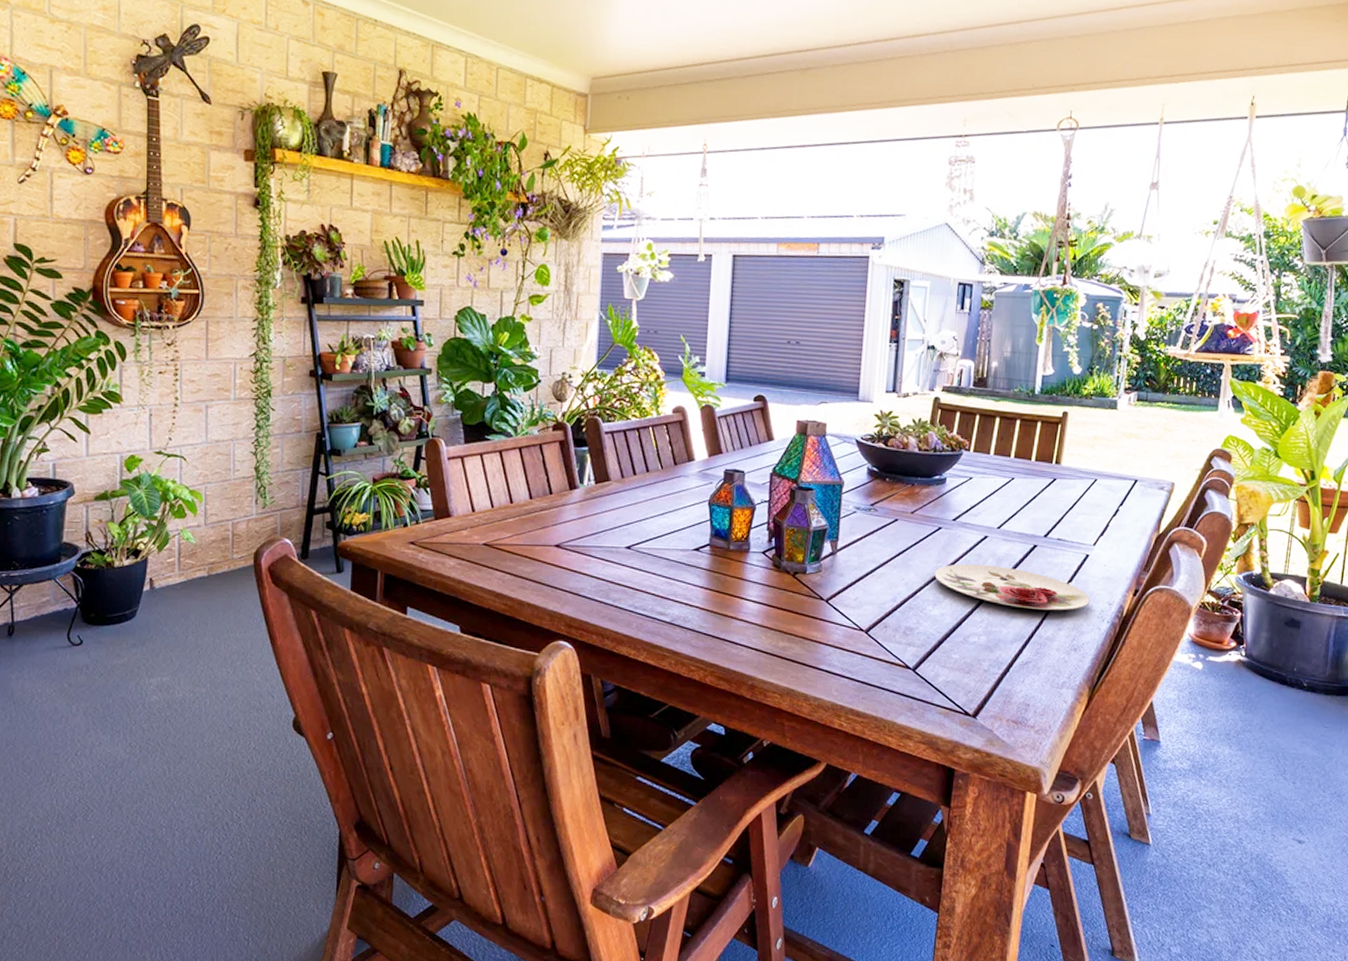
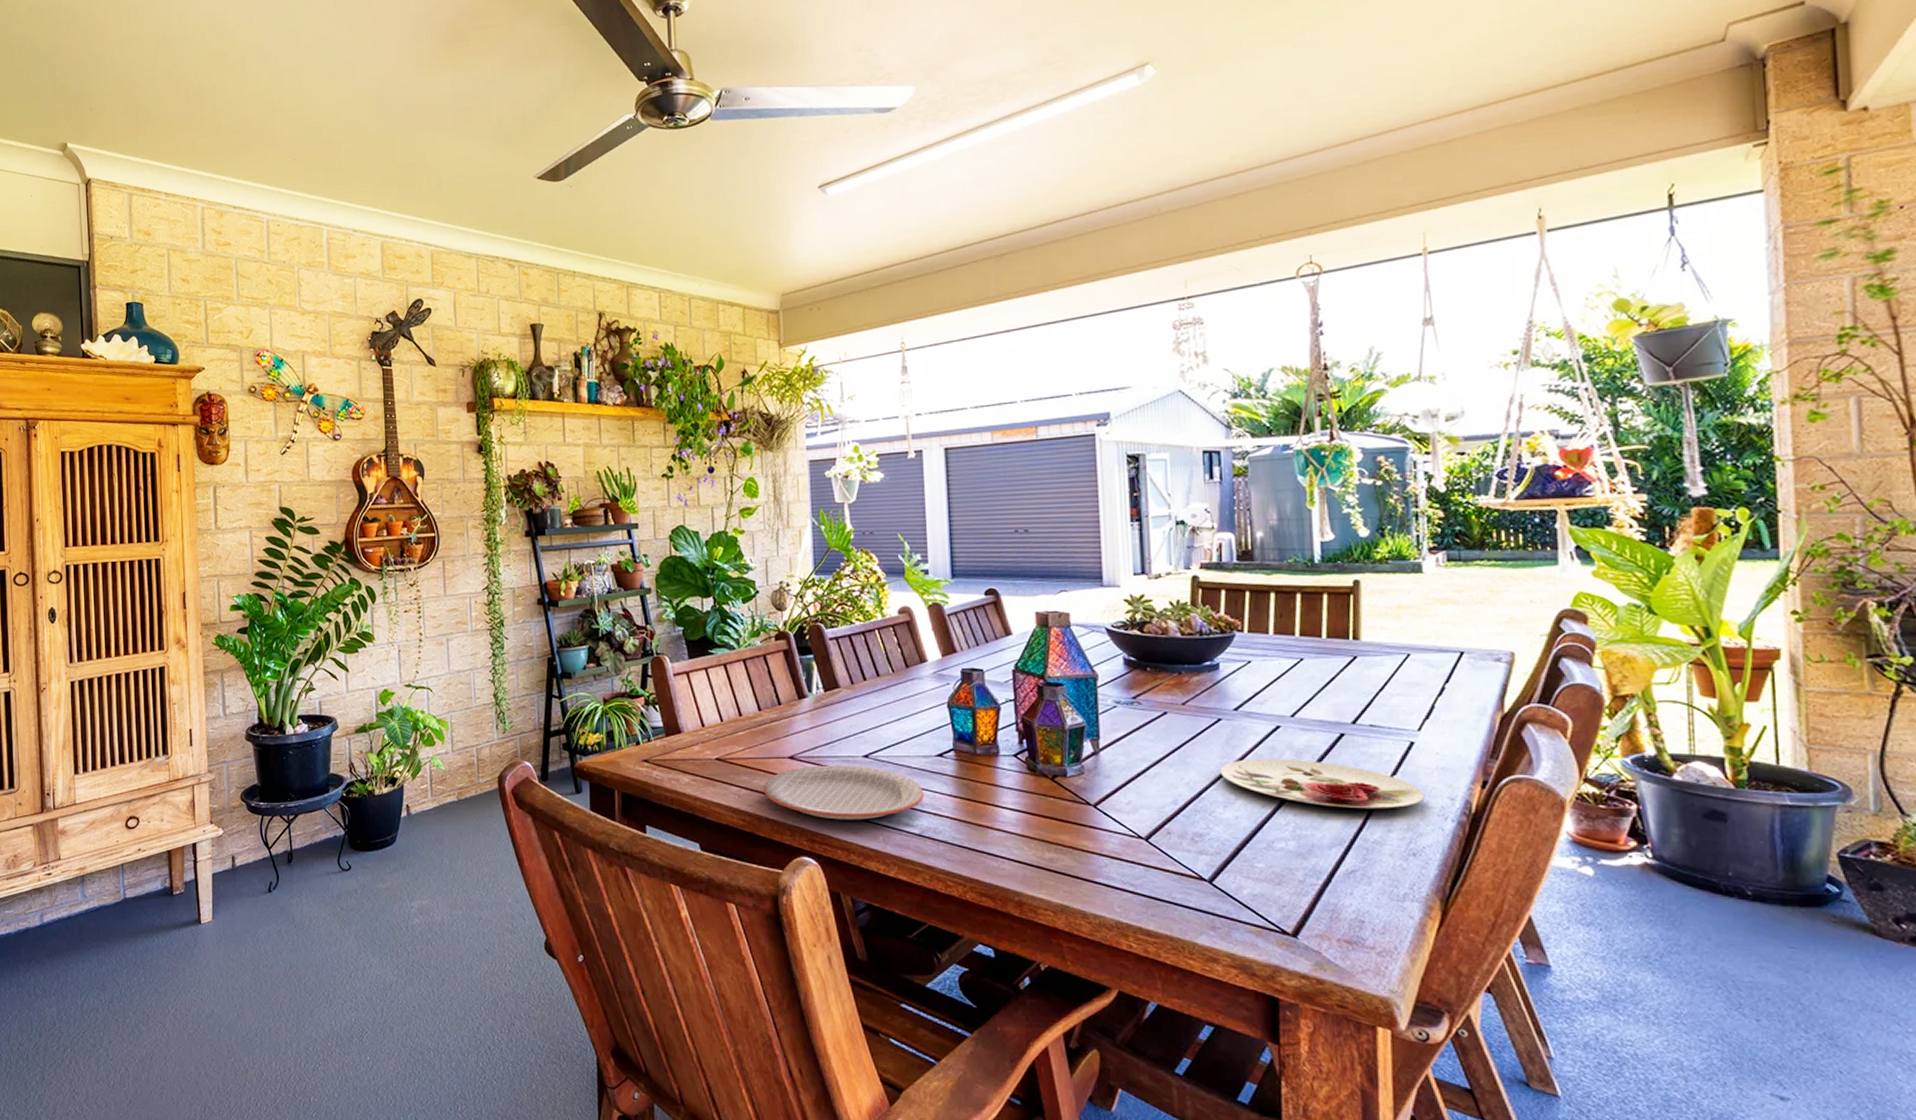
plate: none [528,554,678,608] -> present [763,765,924,820]

